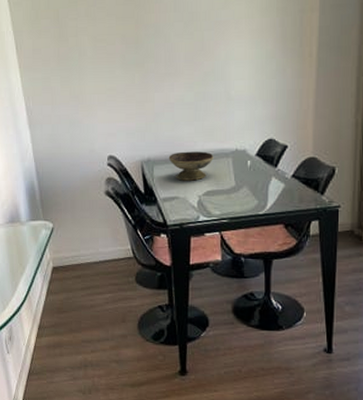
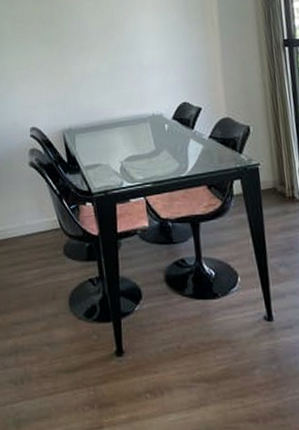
decorative bowl: present [168,151,214,181] -> none [88,118,133,148]

